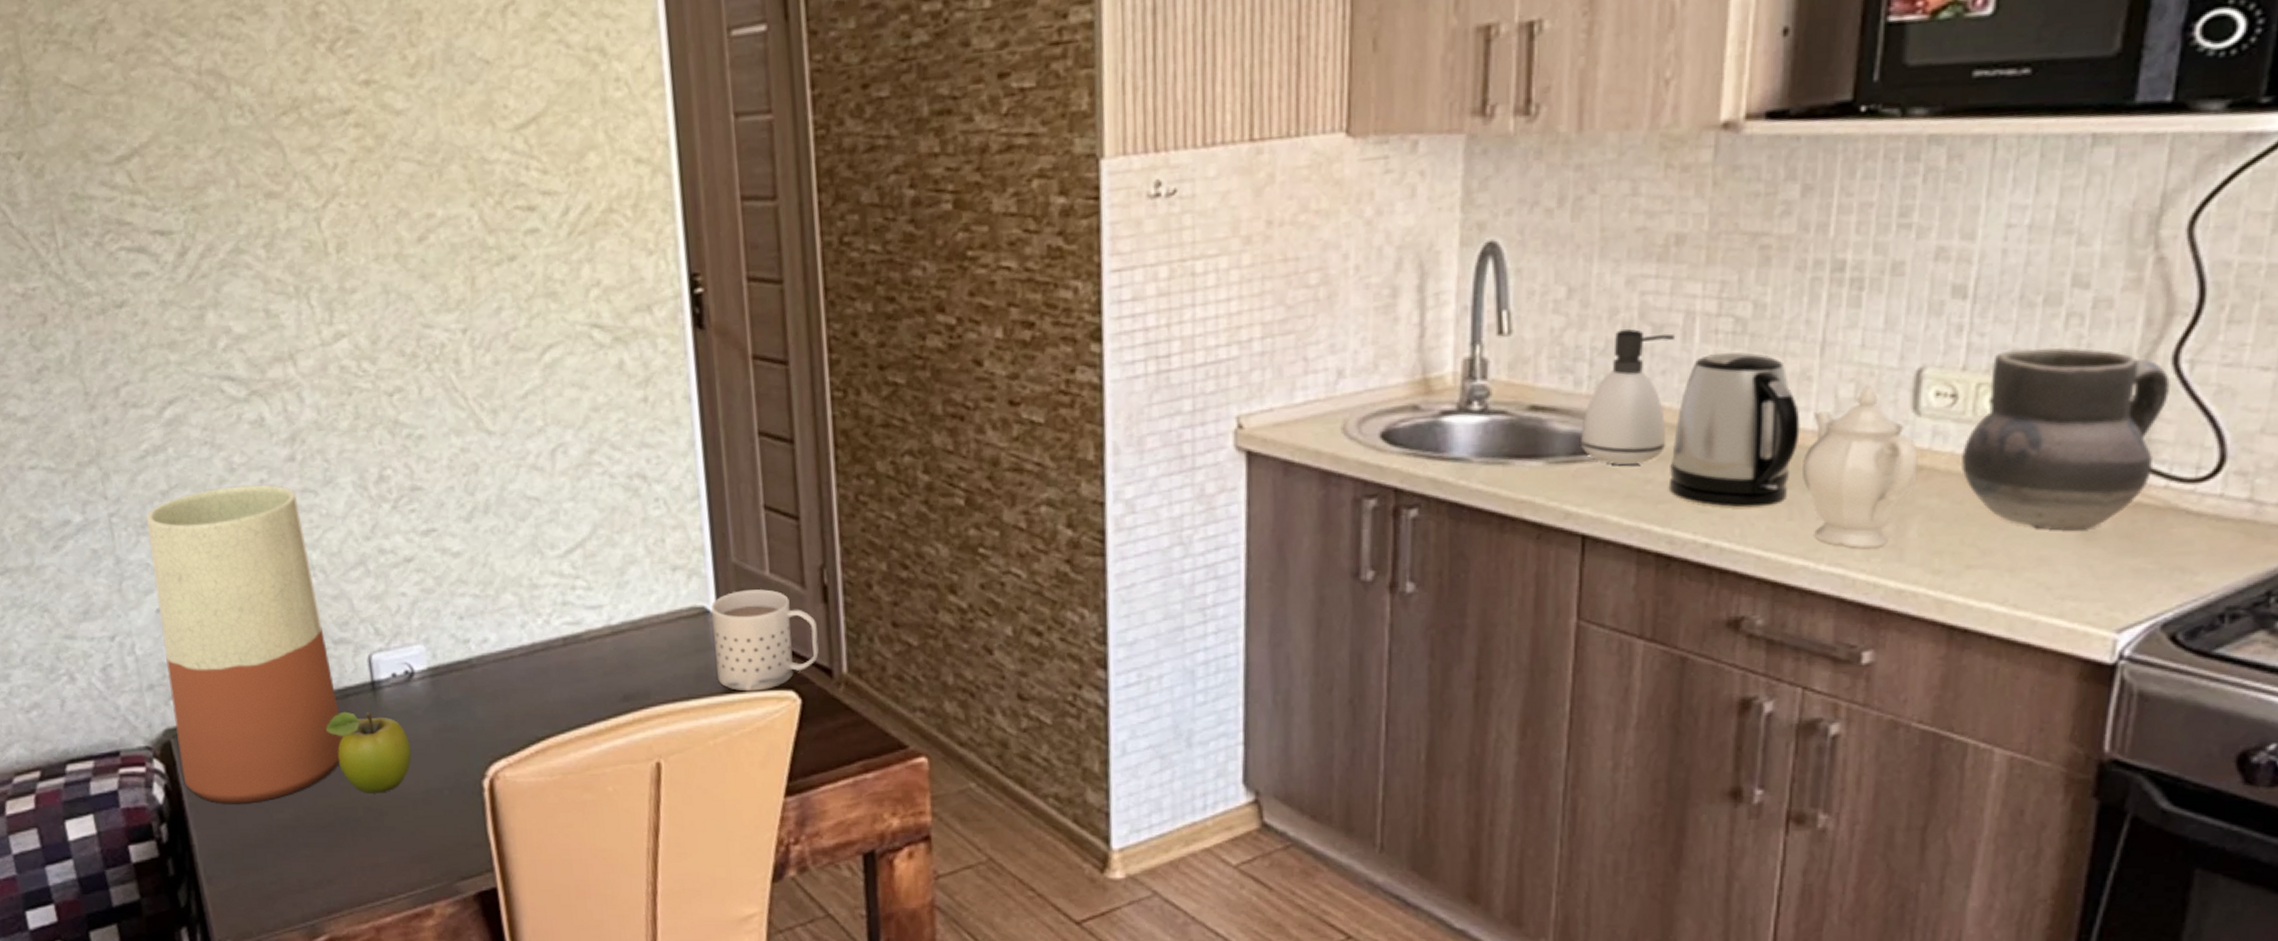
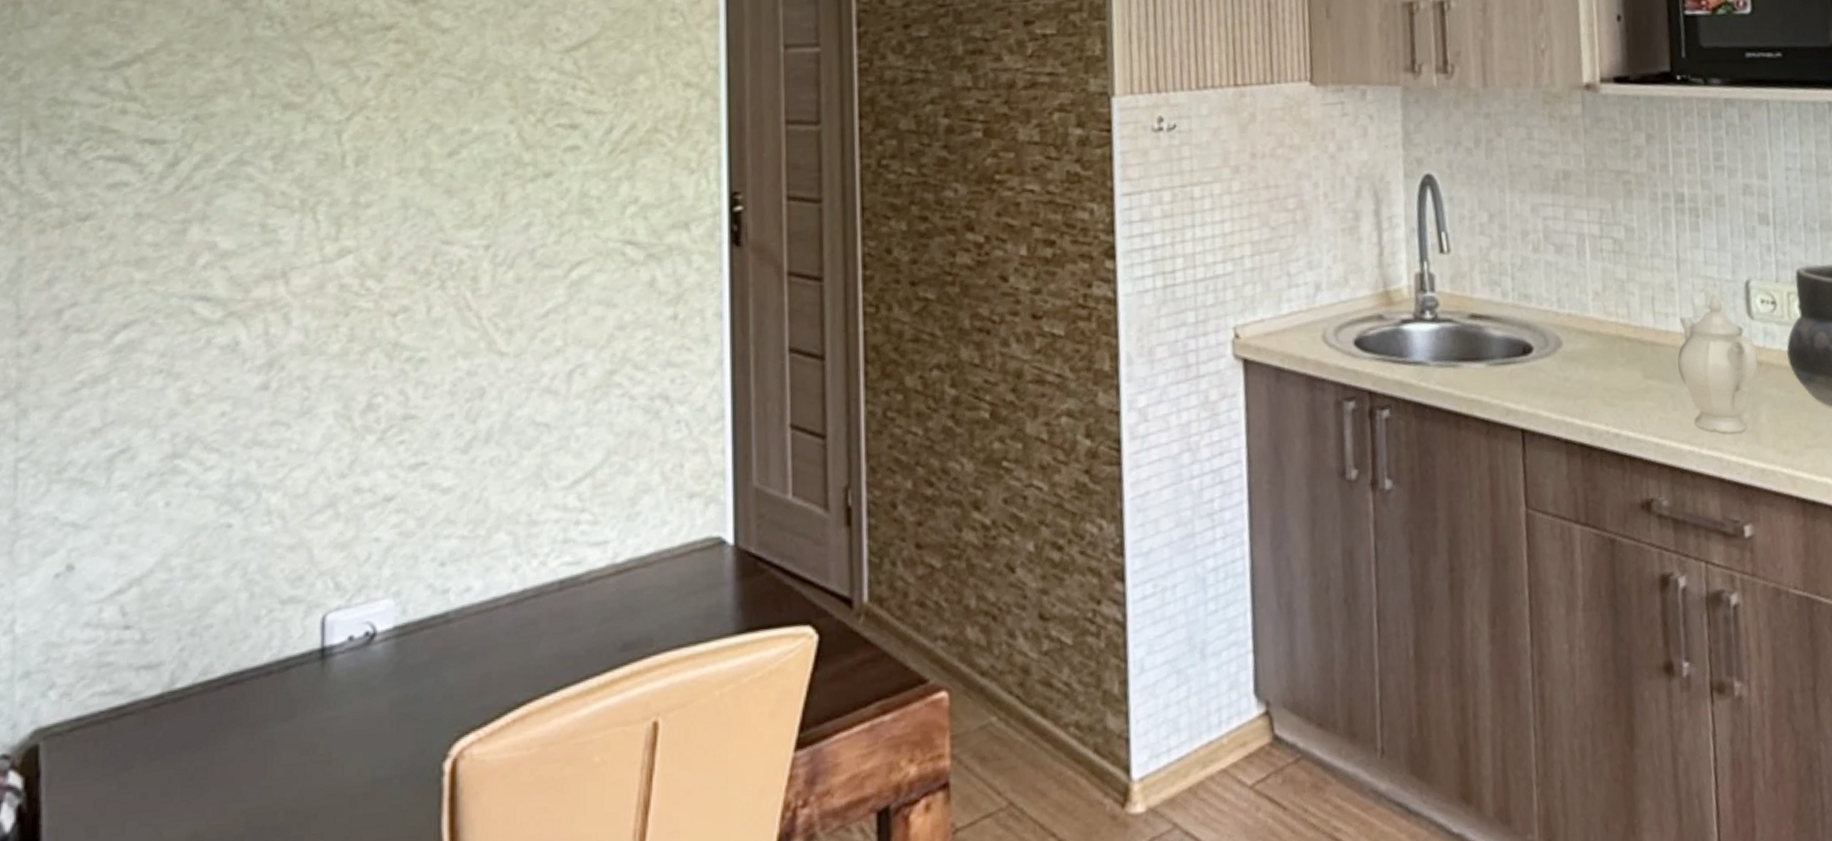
vase: present [146,484,344,804] -> none [46,417,275,824]
fruit: present [326,711,412,794] -> none [254,686,359,793]
mug: present [710,589,819,692] -> none [727,514,840,631]
soap dispenser: present [1581,329,1674,466] -> none [1511,248,1576,366]
kettle: present [1668,352,1800,508] -> none [1581,267,1673,401]

